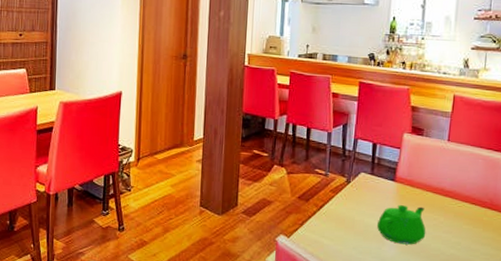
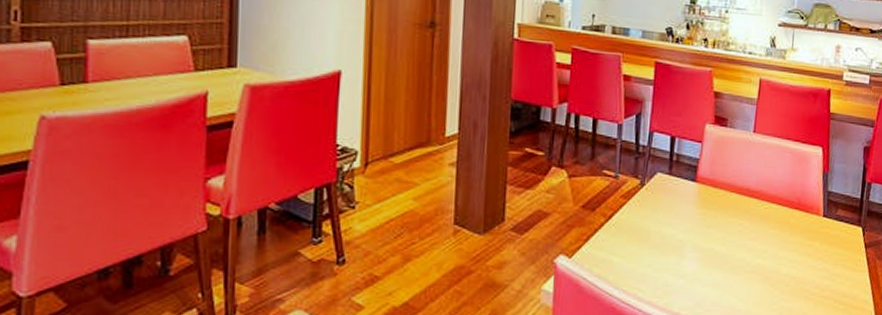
teapot: present [377,205,426,245] -> none [676,210,730,257]

